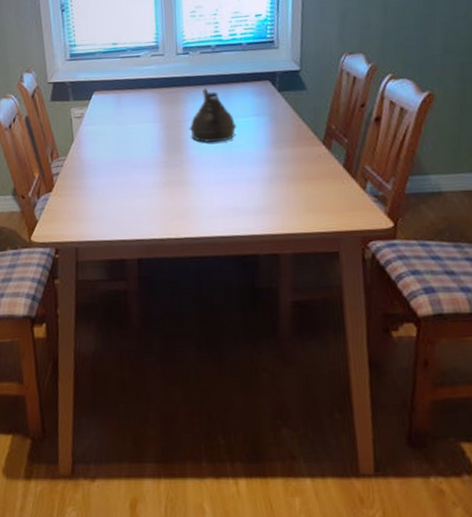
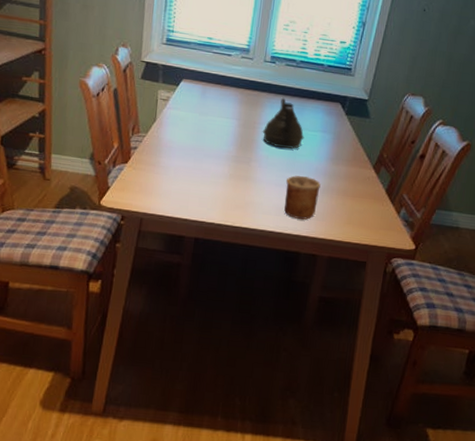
cup: none [225,168,267,218] -> present [284,175,321,220]

